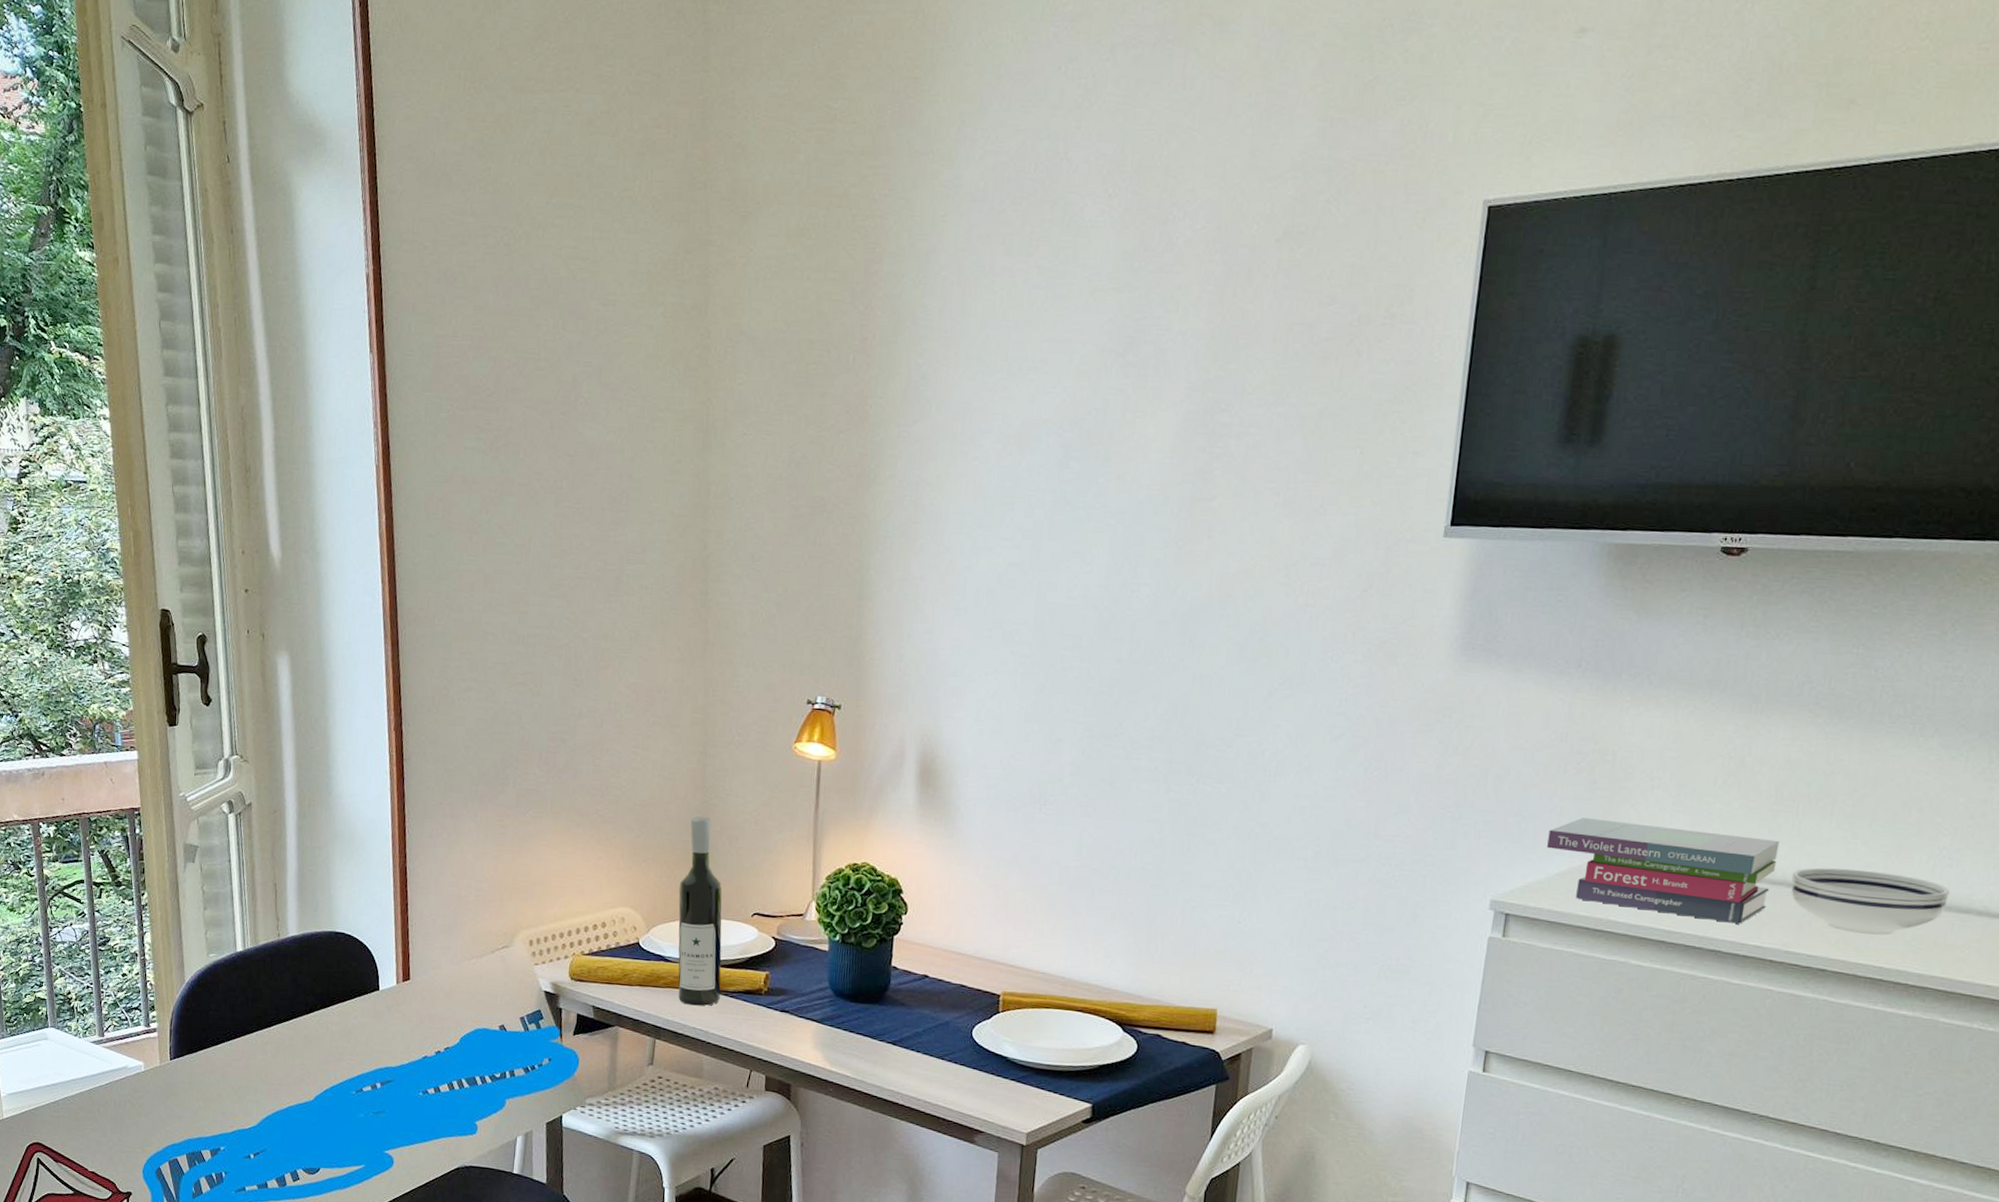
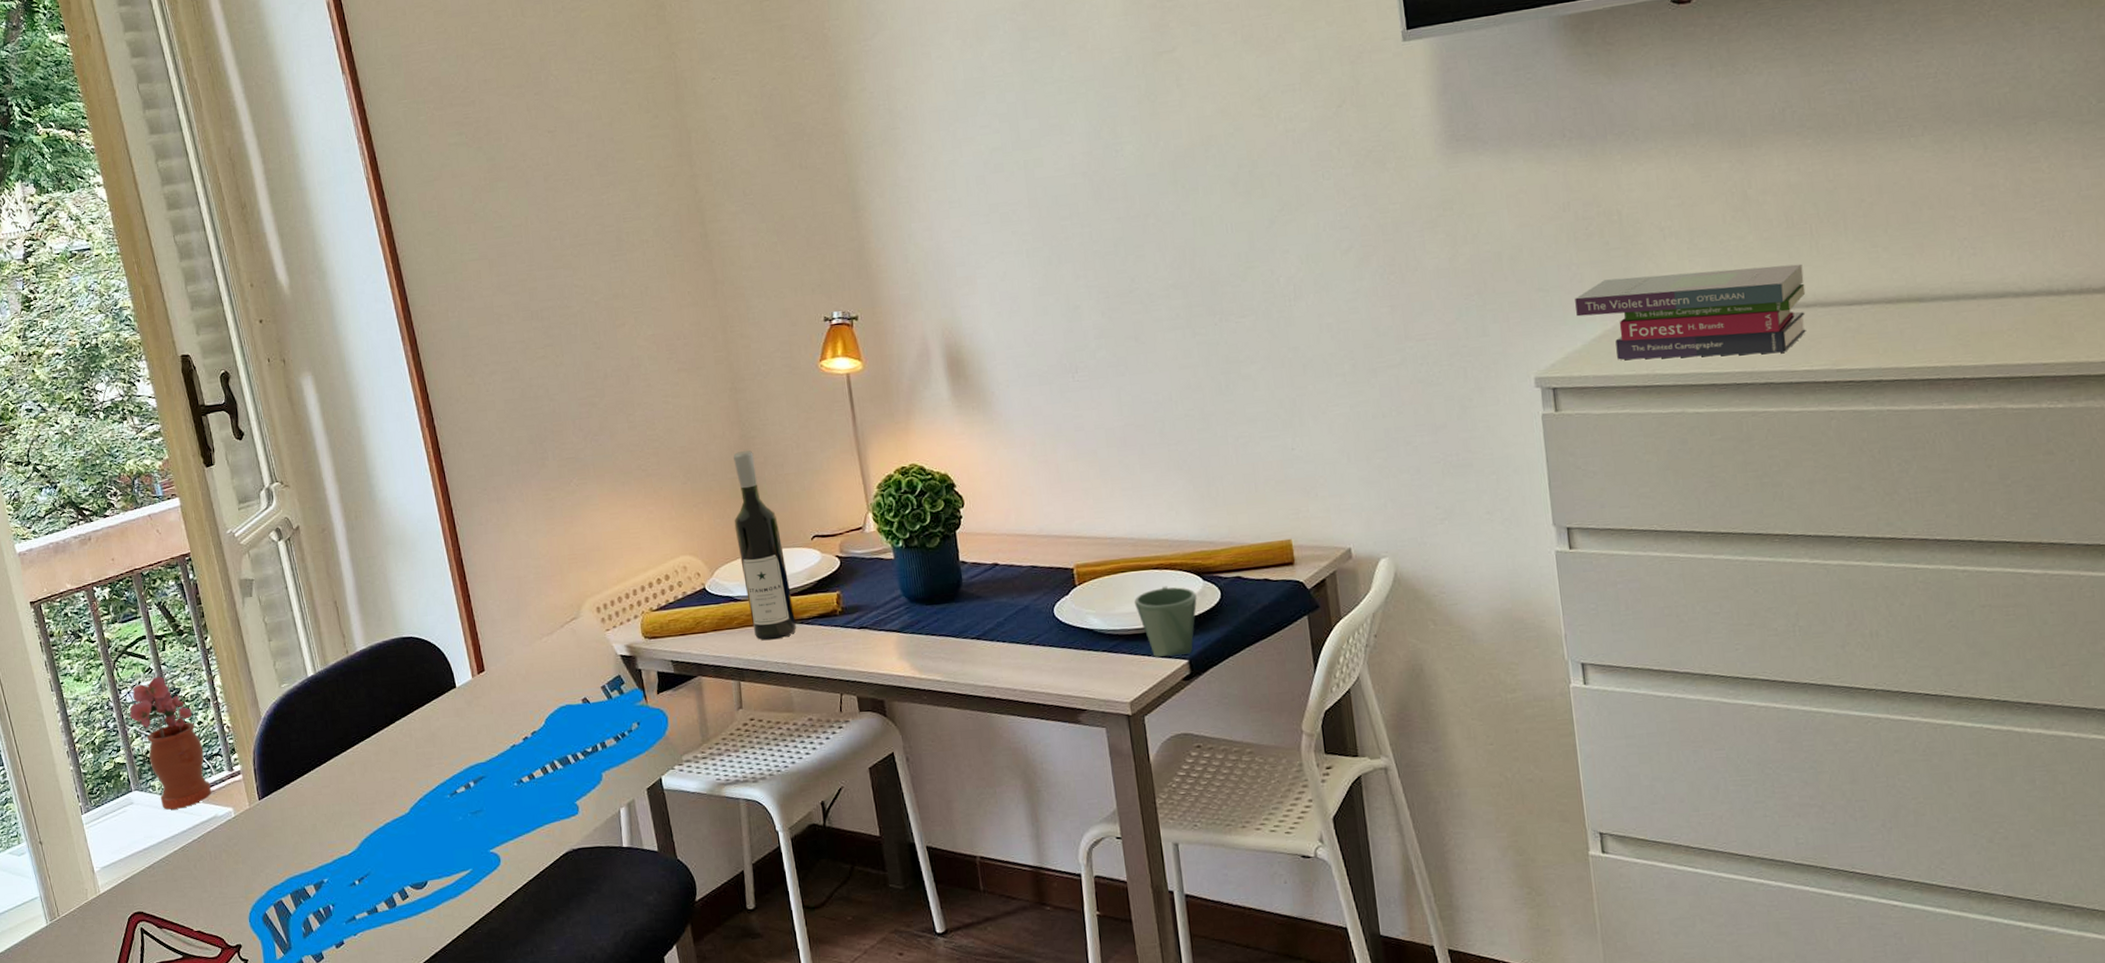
potted flower: none [57,921,126,1053] -> present [129,676,212,810]
mug: none [1051,1029,1114,1099] -> present [1133,586,1197,657]
bowl: present [1790,867,1951,935] -> none [1822,273,1983,339]

